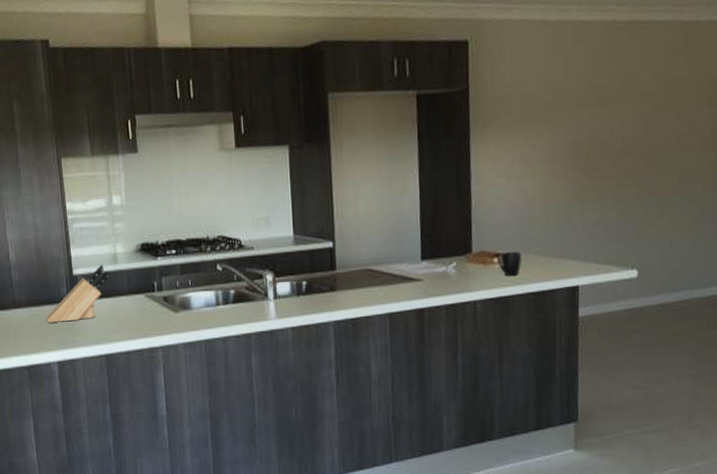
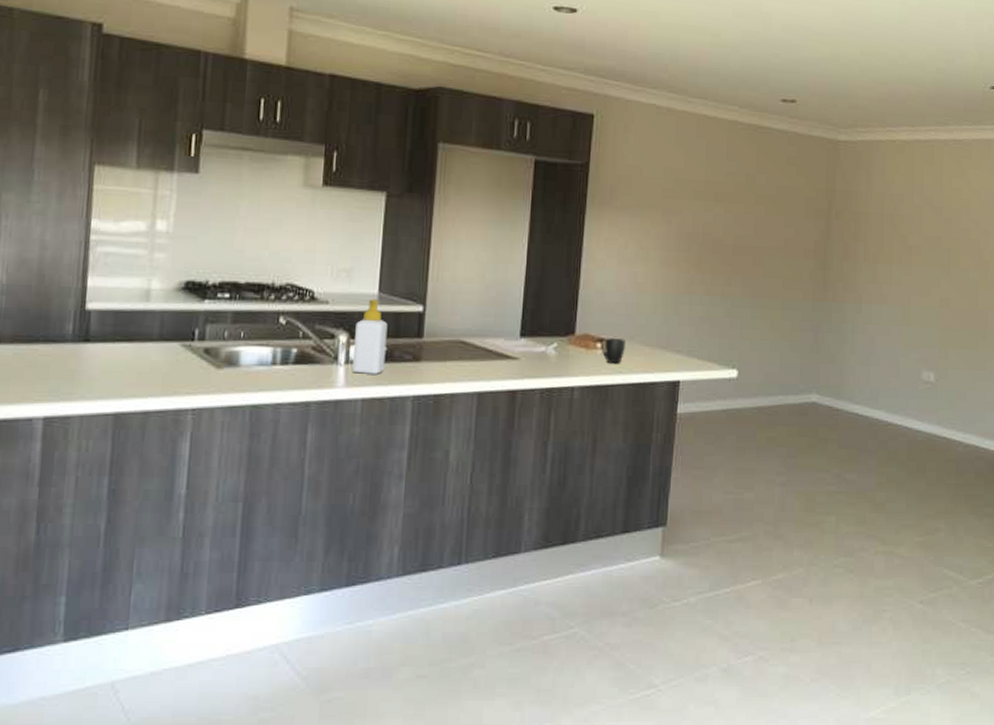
knife block: present [47,264,110,323] -> none [37,300,137,367]
soap bottle: none [278,240,307,306] -> present [351,298,388,374]

